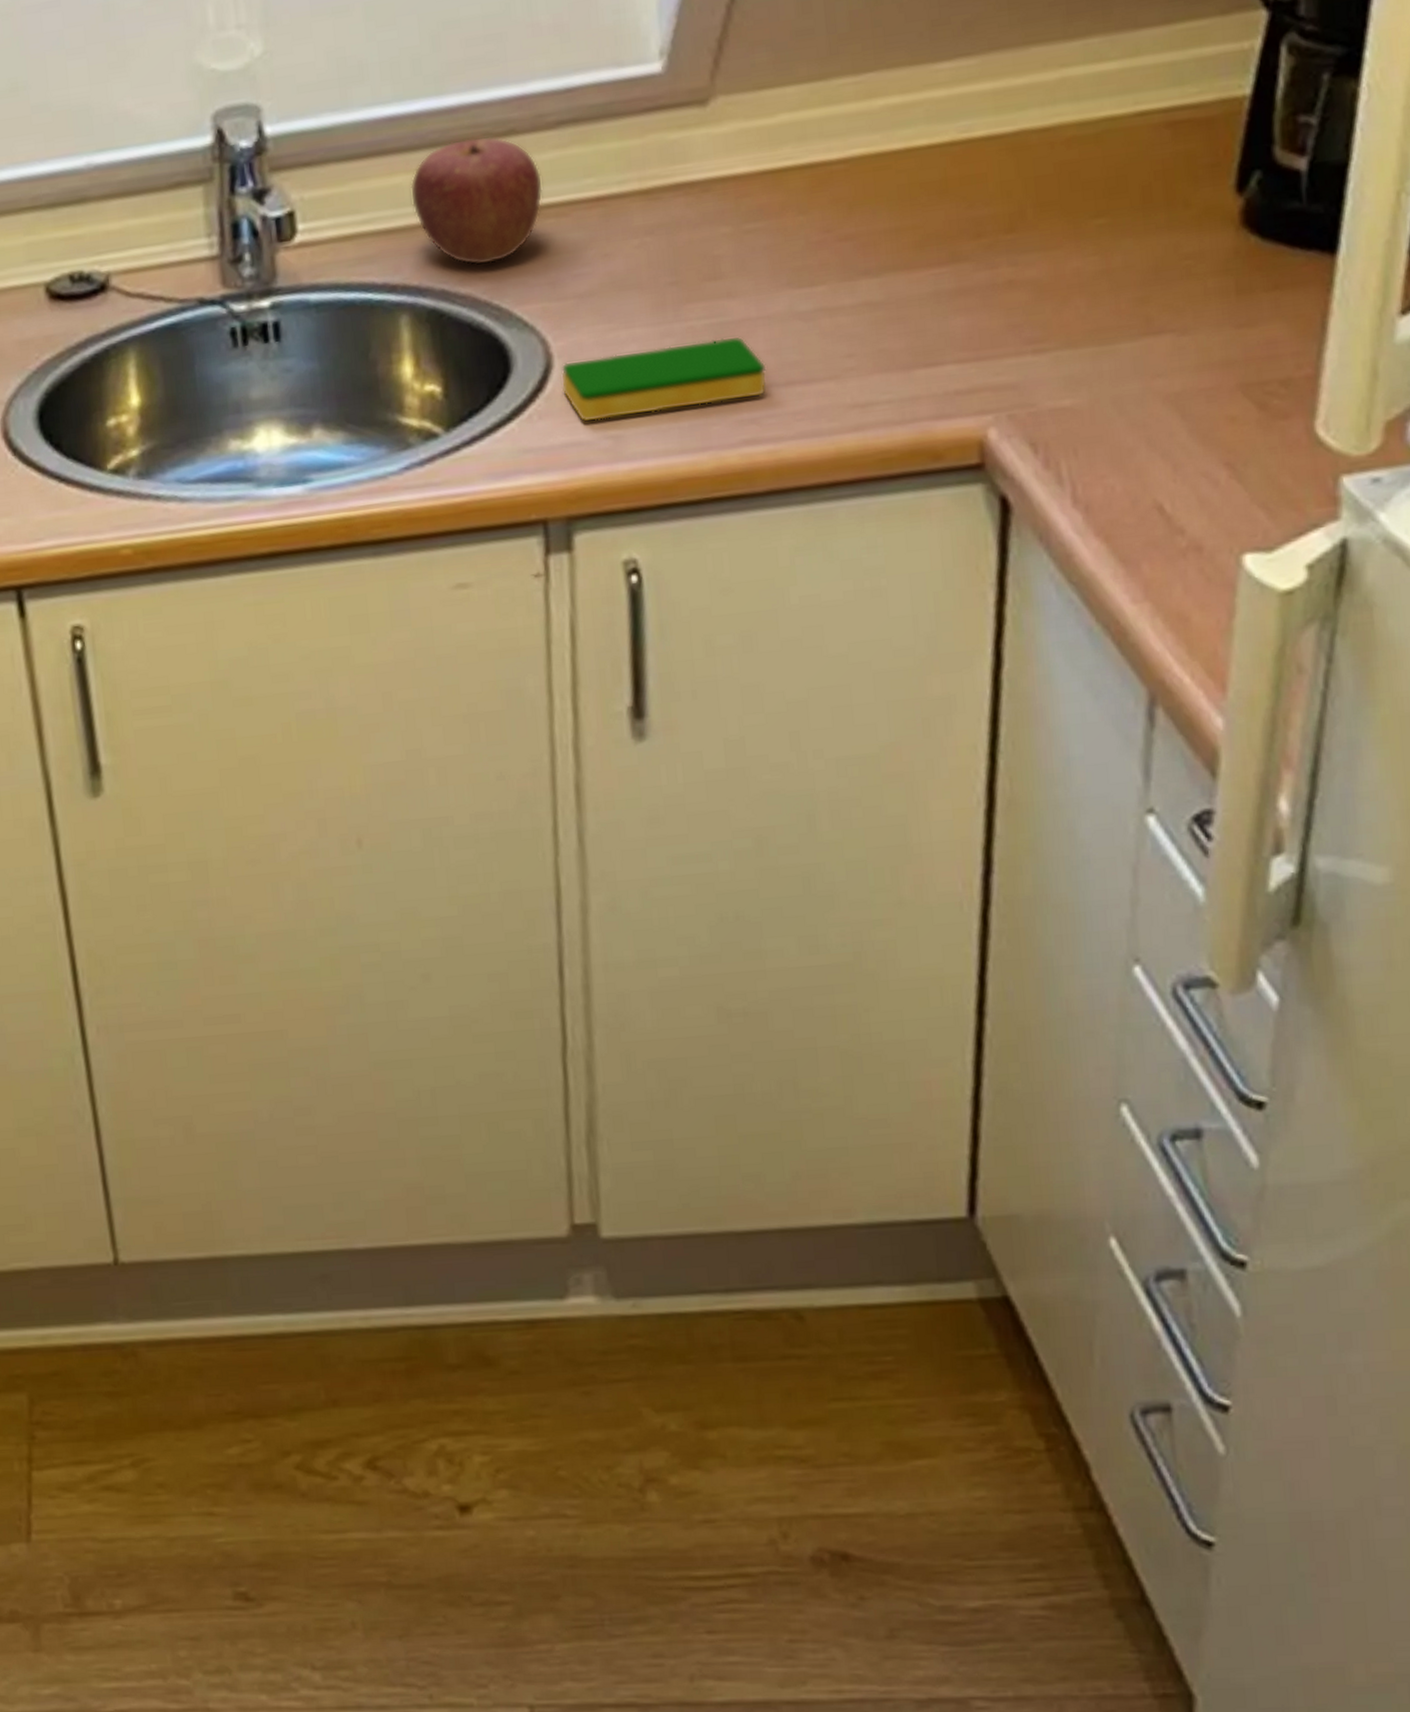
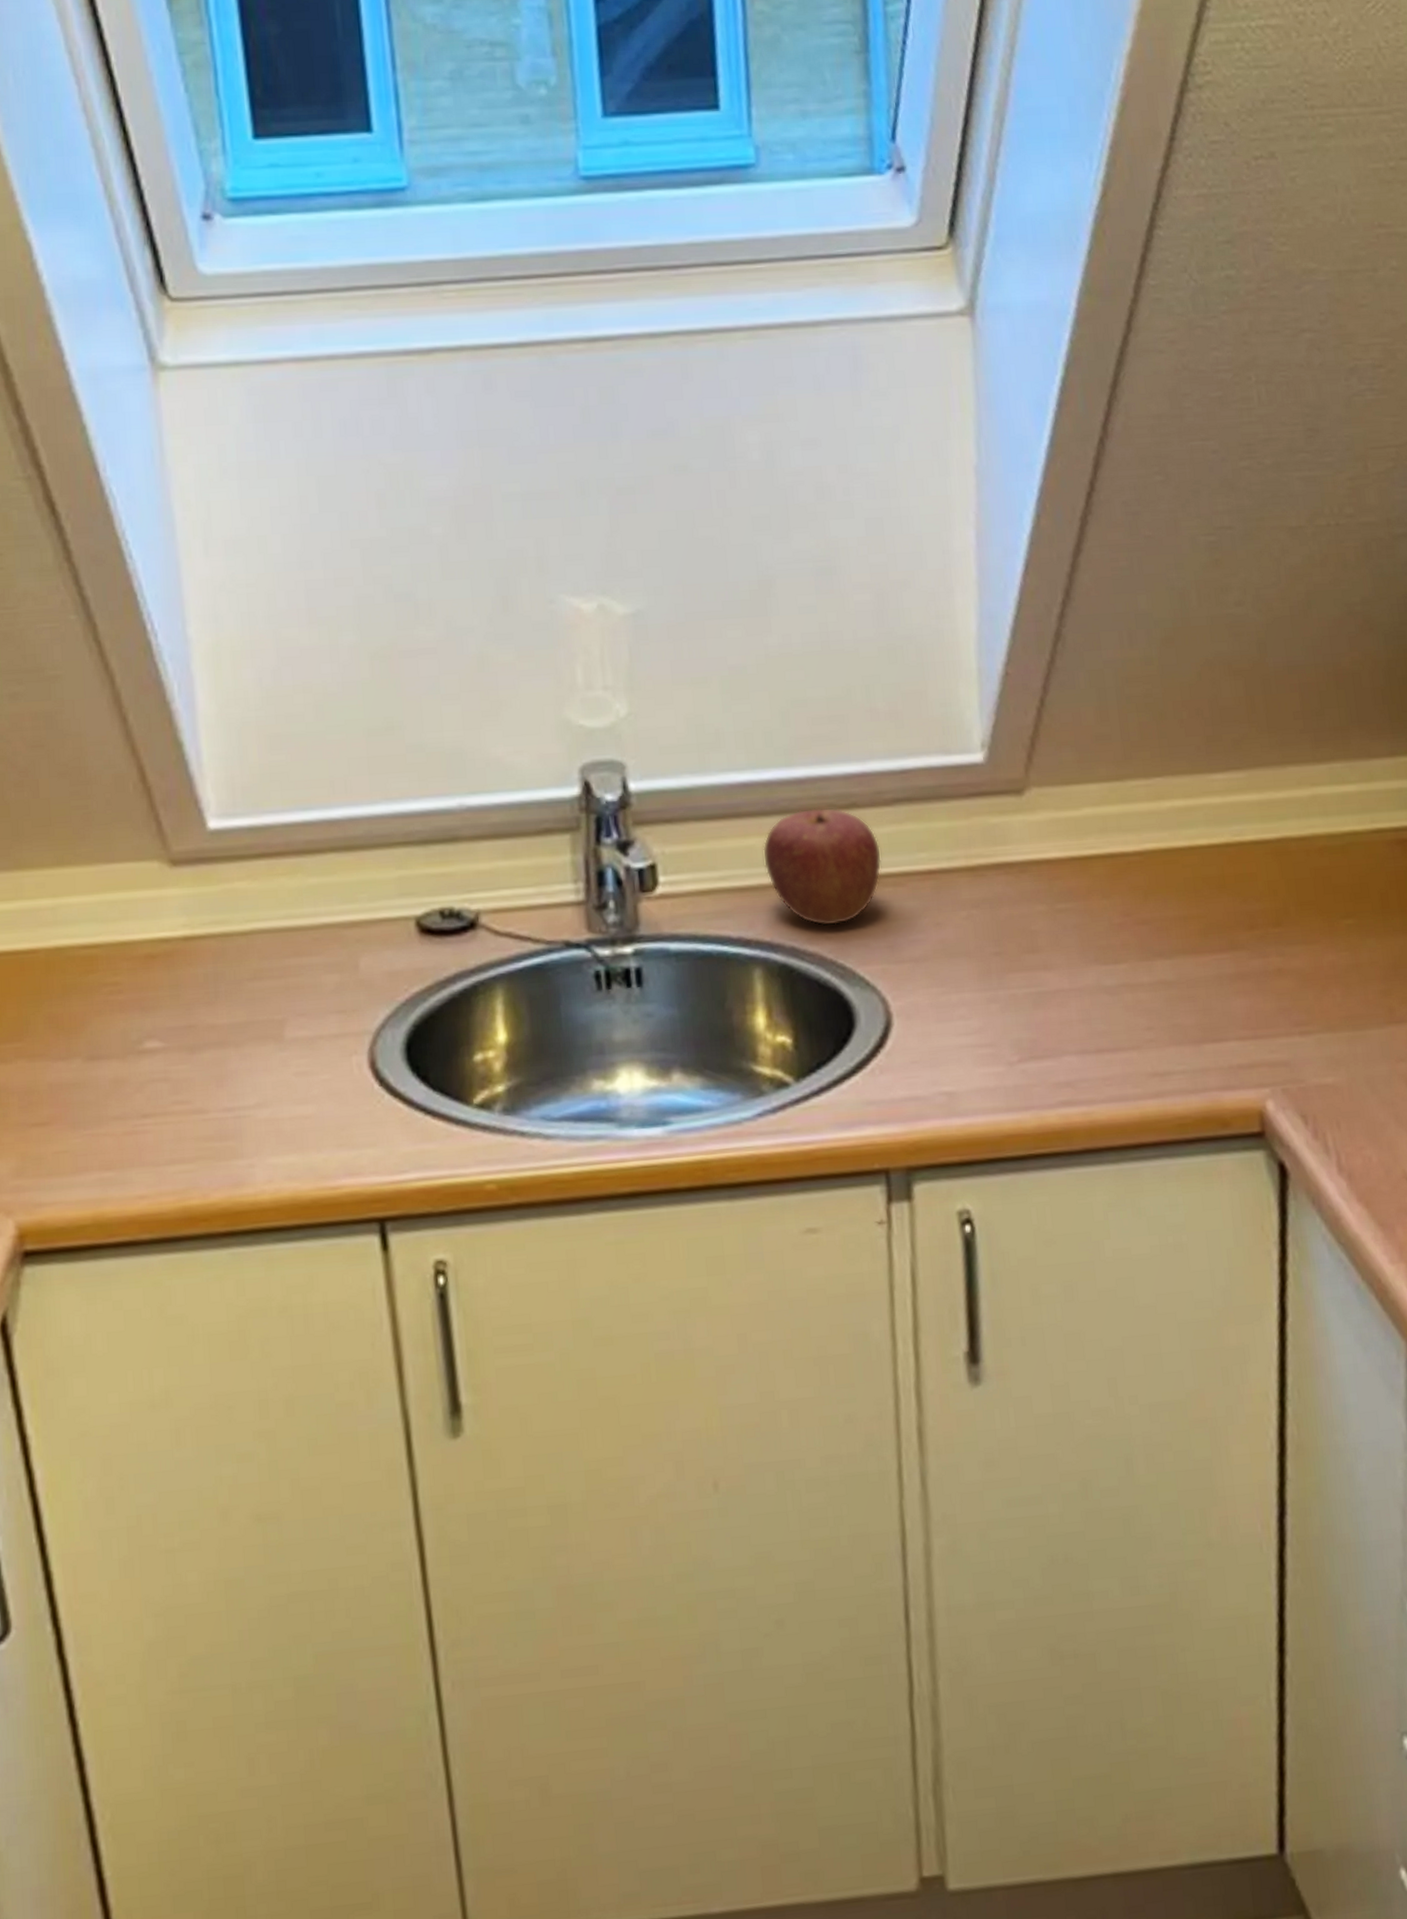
dish sponge: present [560,336,767,422] -> none [899,1005,1080,1078]

